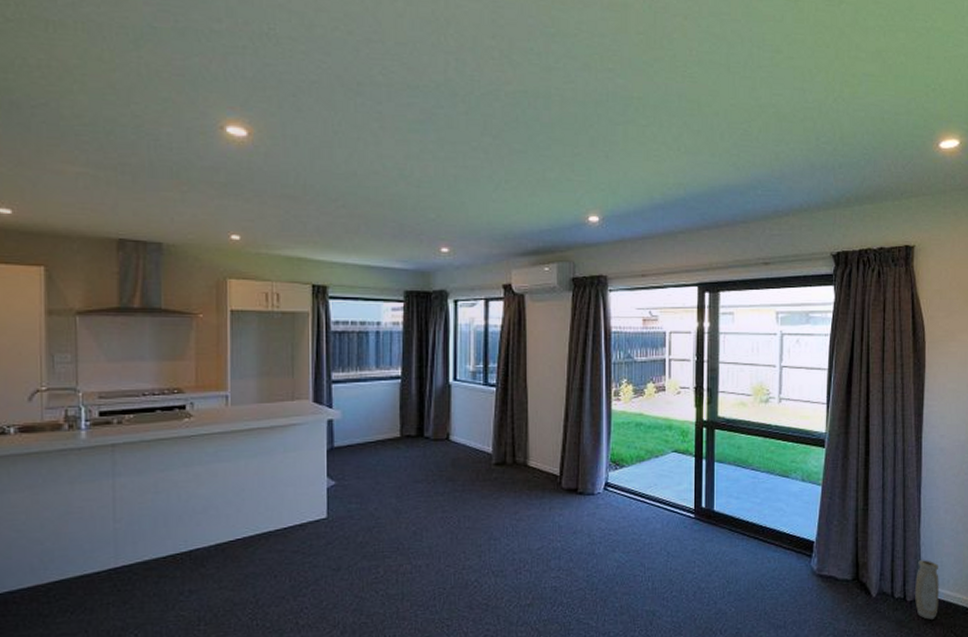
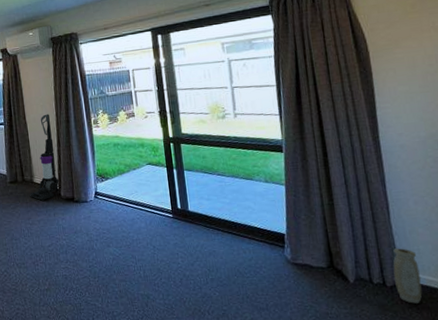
vacuum cleaner: none [519,378,561,490] -> present [29,114,60,201]

